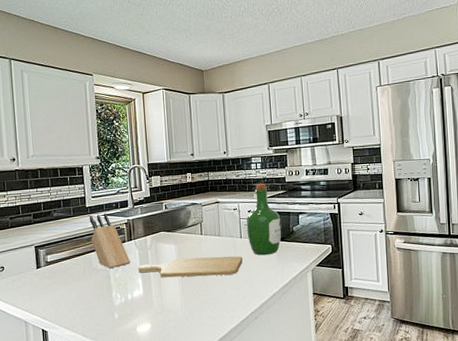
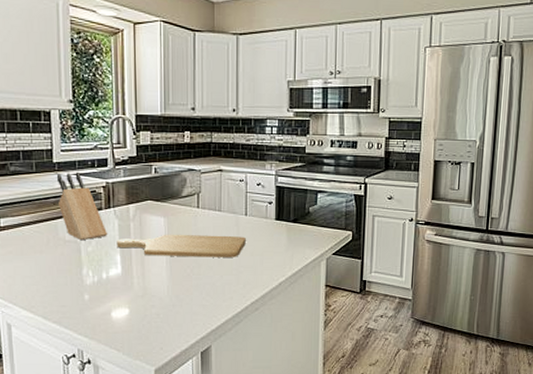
wine bottle: present [246,183,282,256] -> none [254,151,296,238]

